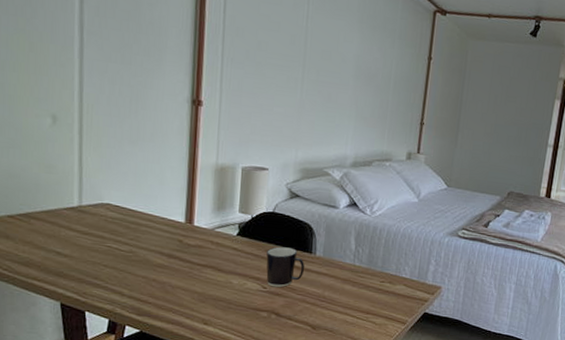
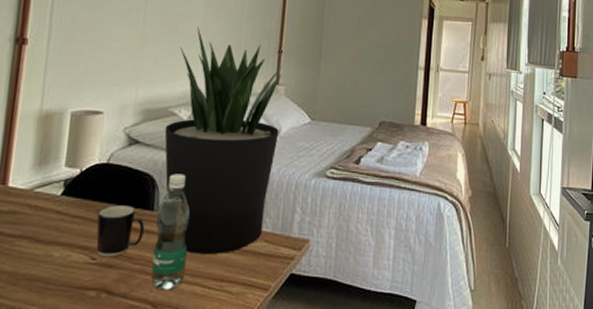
bottle: none [310,224,343,317] -> present [151,174,192,291]
planter: none [320,97,425,292] -> present [164,27,284,254]

